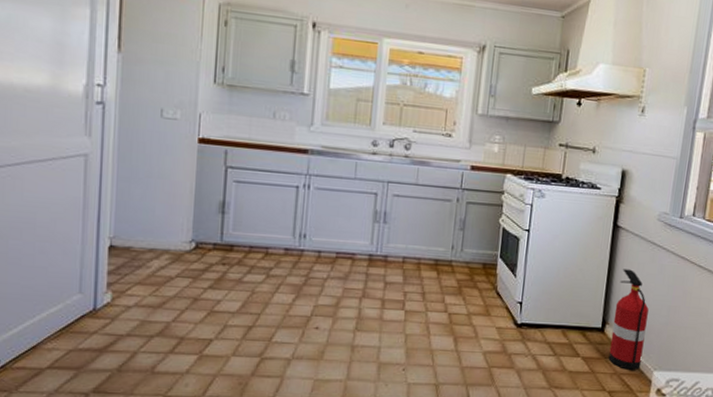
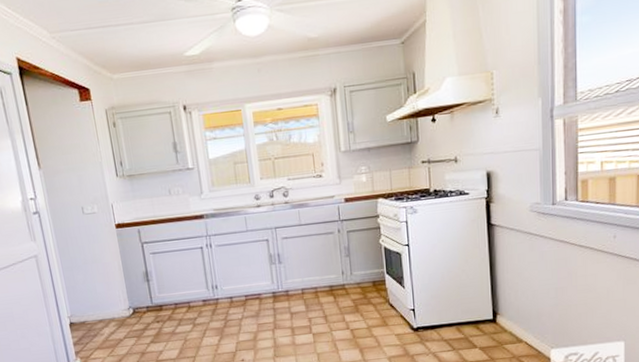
fire extinguisher: present [608,269,649,370] -> none [503,261,537,352]

